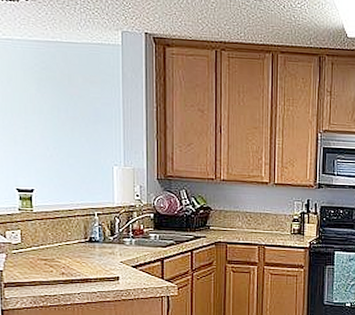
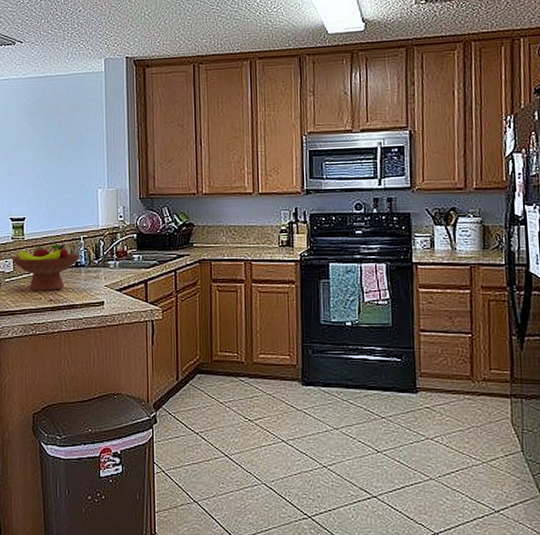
fruit bowl: none [18,218,95,264] -> present [11,244,80,291]

